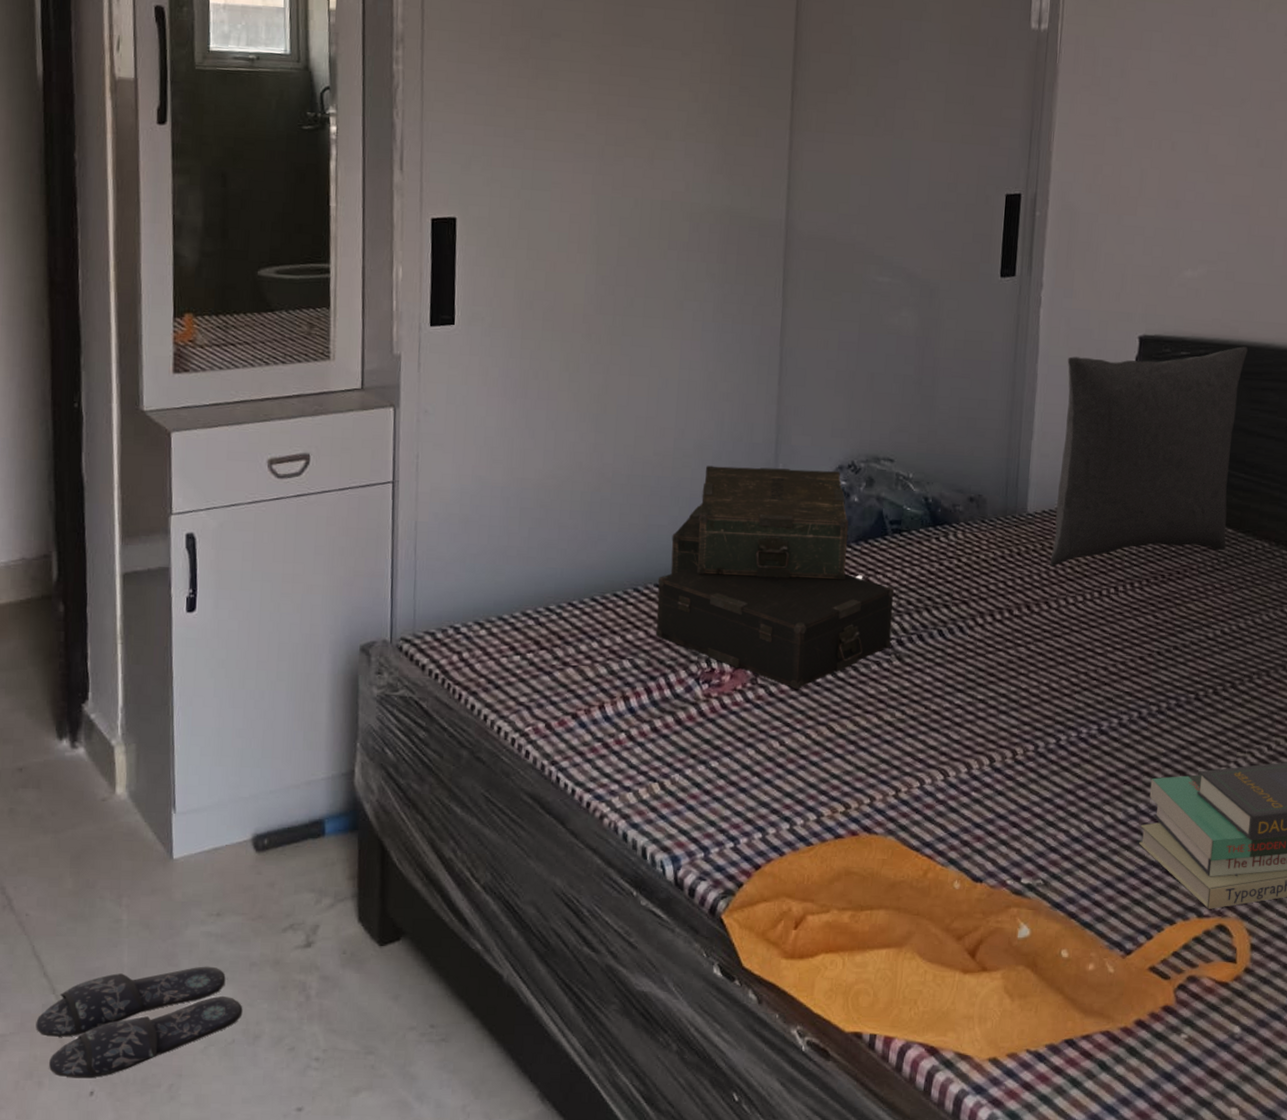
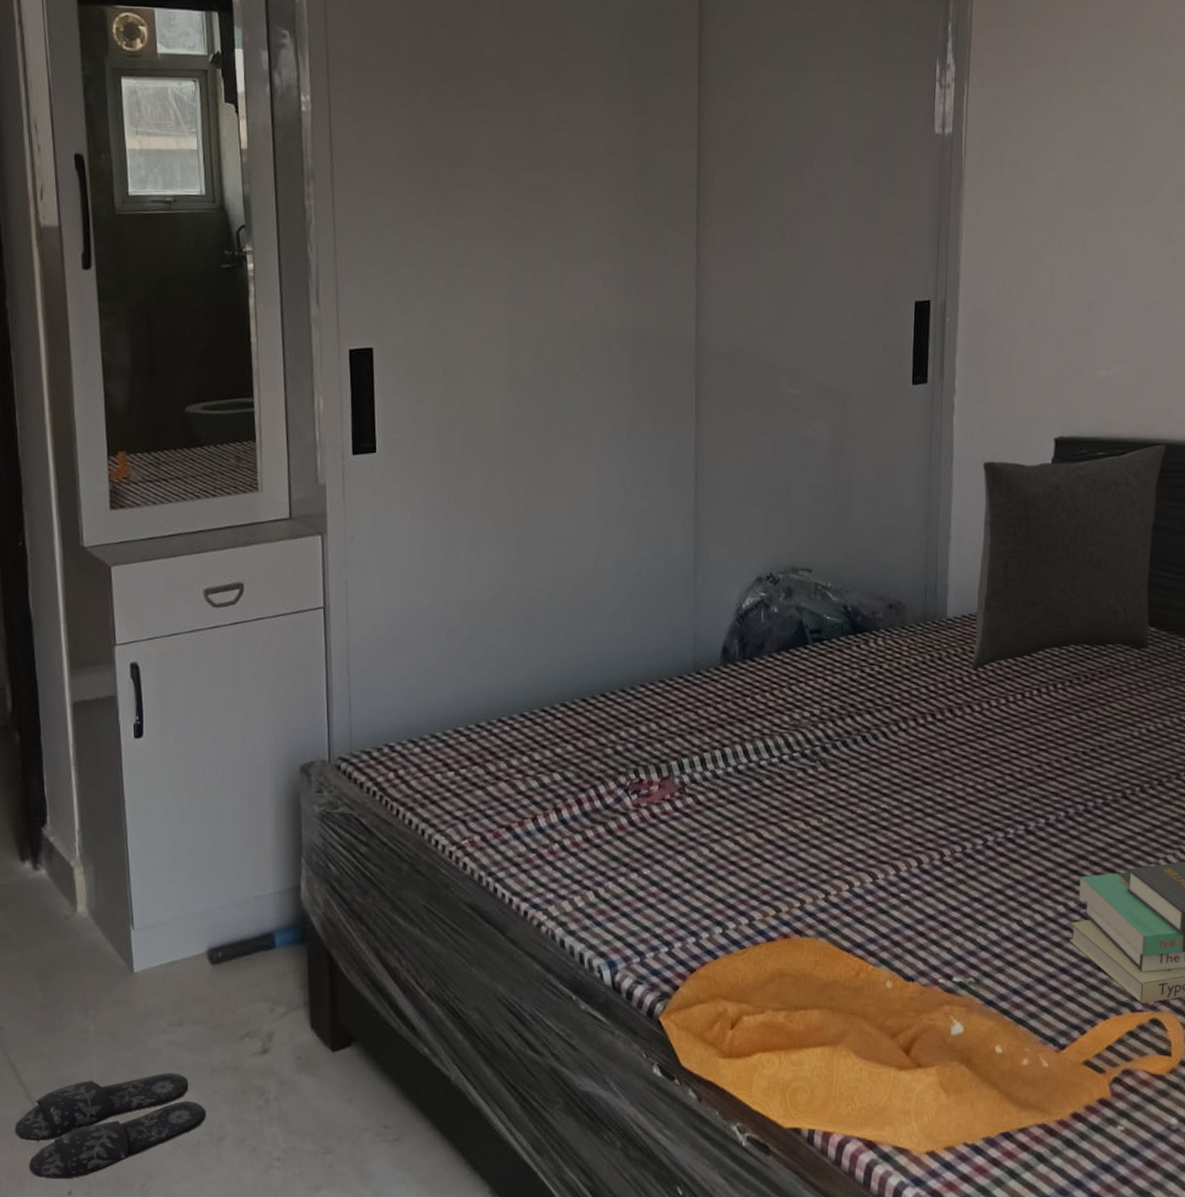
suitcase: present [656,465,895,690] -> none [584,581,817,798]

